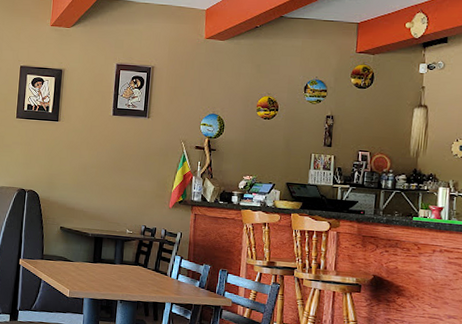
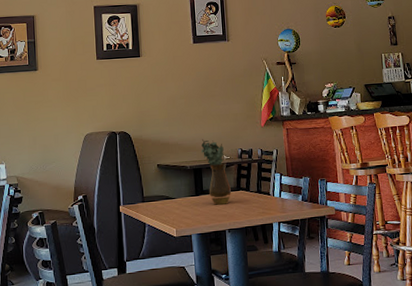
vase: none [104,210,129,276] -> present [201,139,231,205]

